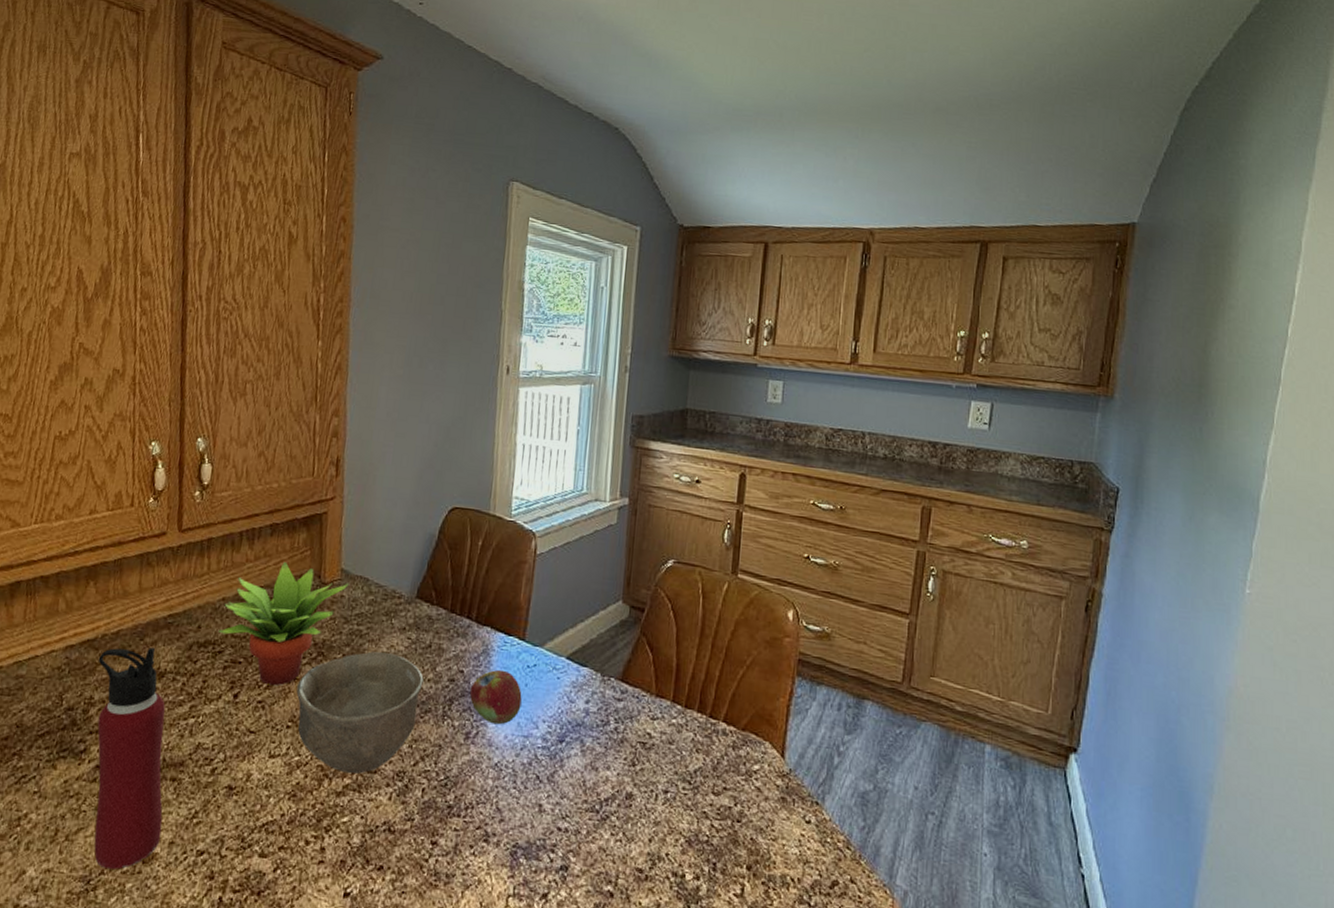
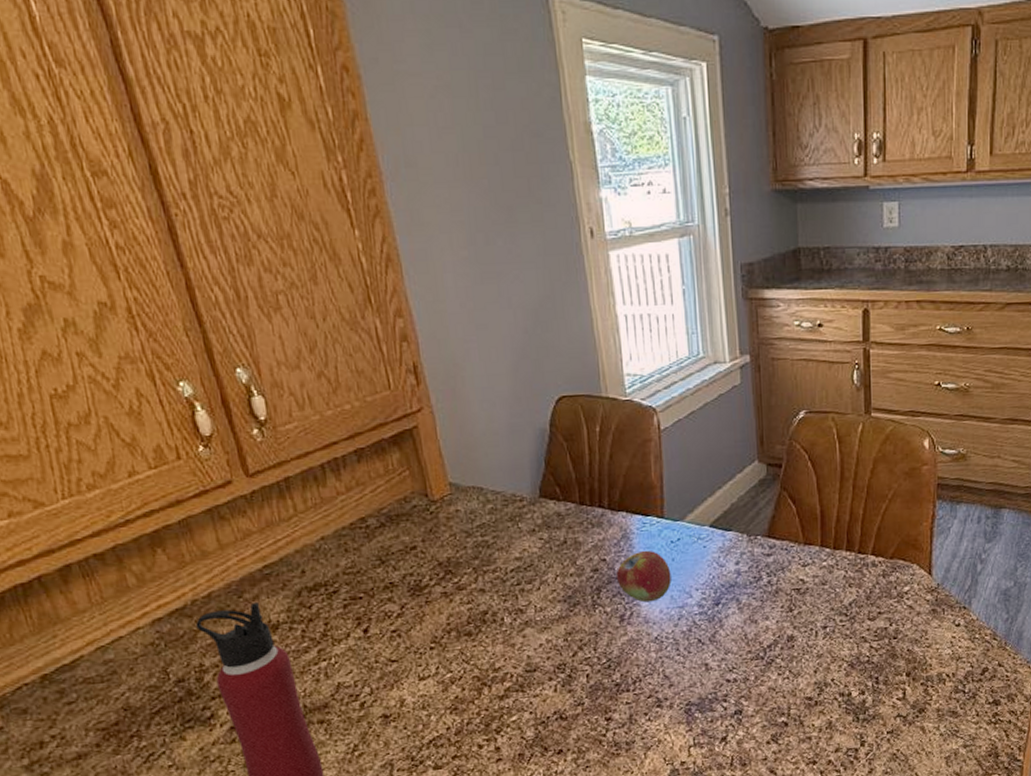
succulent plant: present [217,561,349,685] -> none [325,486,462,613]
bowl: present [296,651,424,775] -> none [431,556,566,678]

